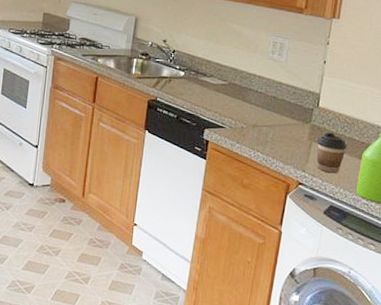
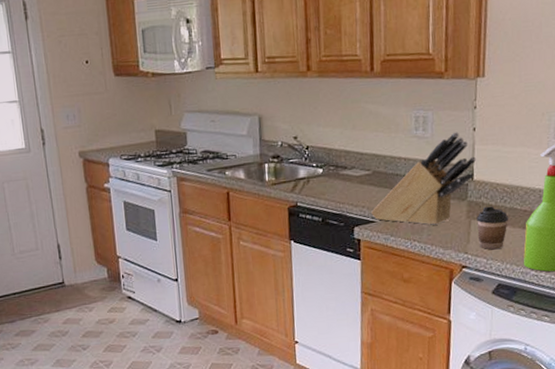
knife block: none [222,61,324,141] -> present [371,132,477,225]

